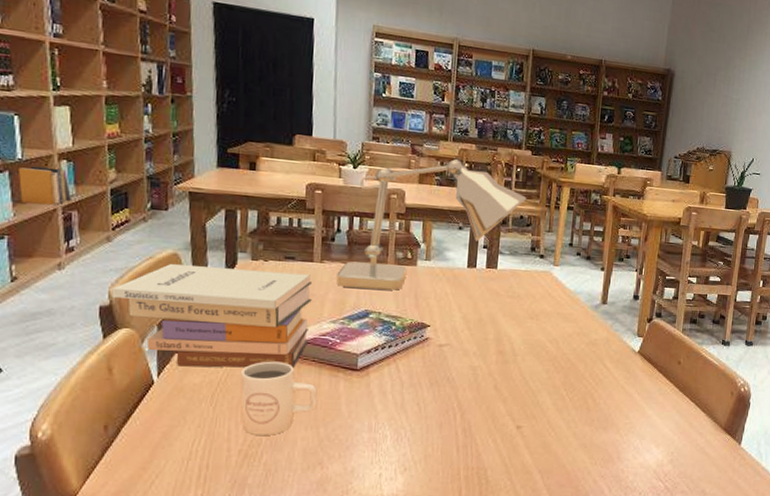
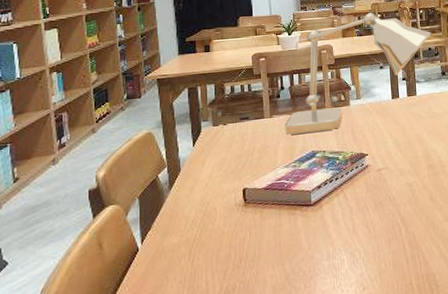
books: present [19,166,73,205] -> none [18,80,63,113]
books: present [111,263,312,368] -> none [98,129,268,231]
mug: present [239,361,318,435] -> none [212,209,281,282]

